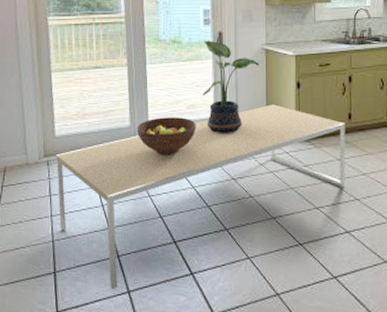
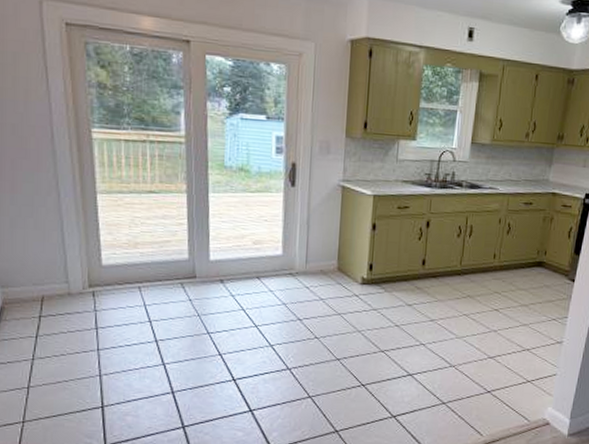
dining table: present [56,104,346,290] -> none [103,245,418,425]
fruit bowl: present [136,117,196,155] -> none [195,251,262,292]
potted plant: present [203,40,259,133] -> none [271,171,334,273]

